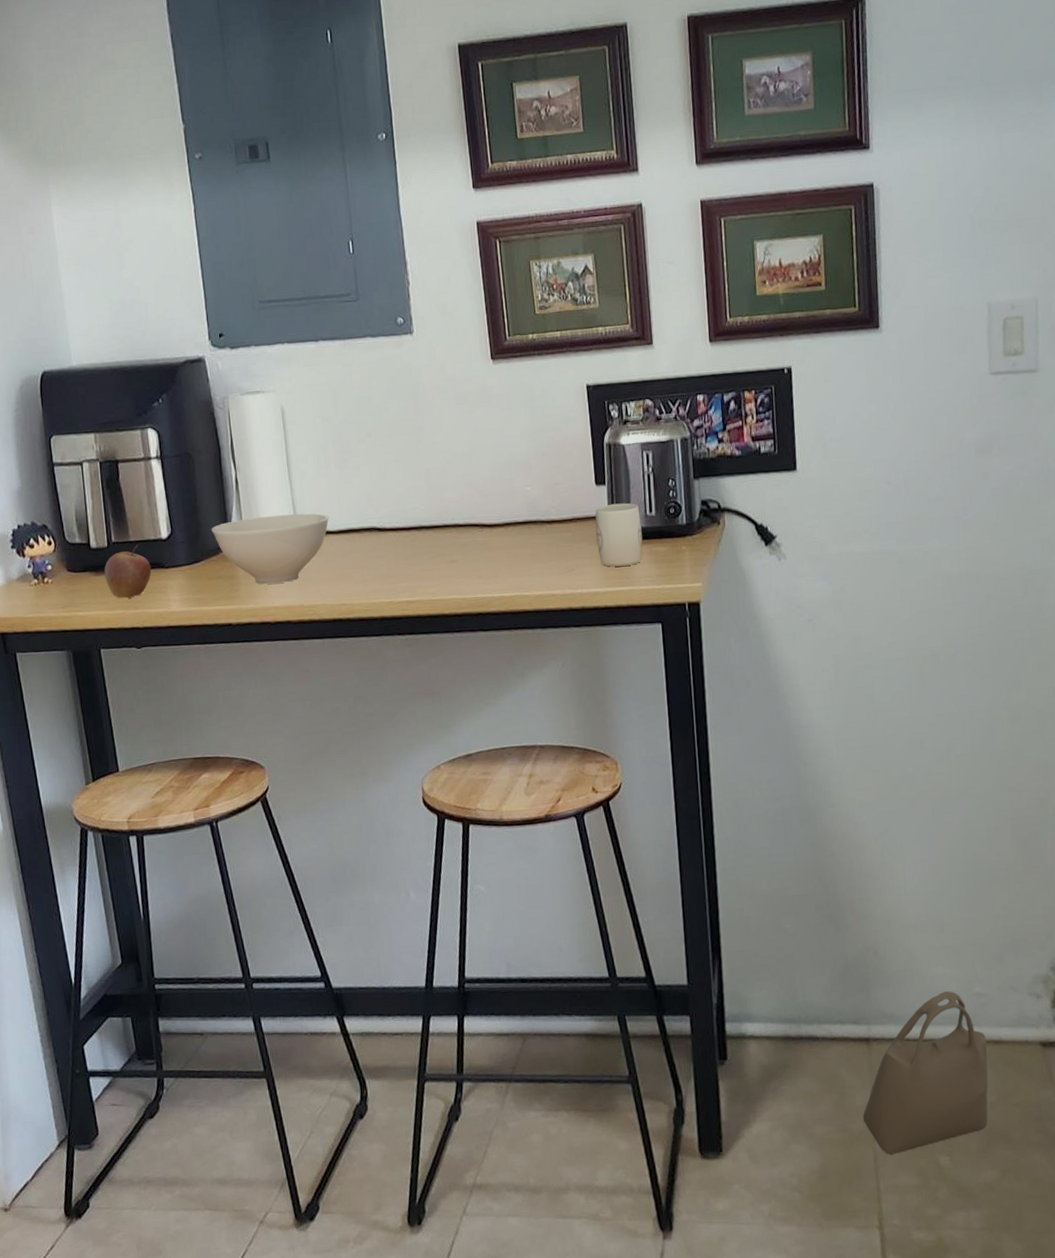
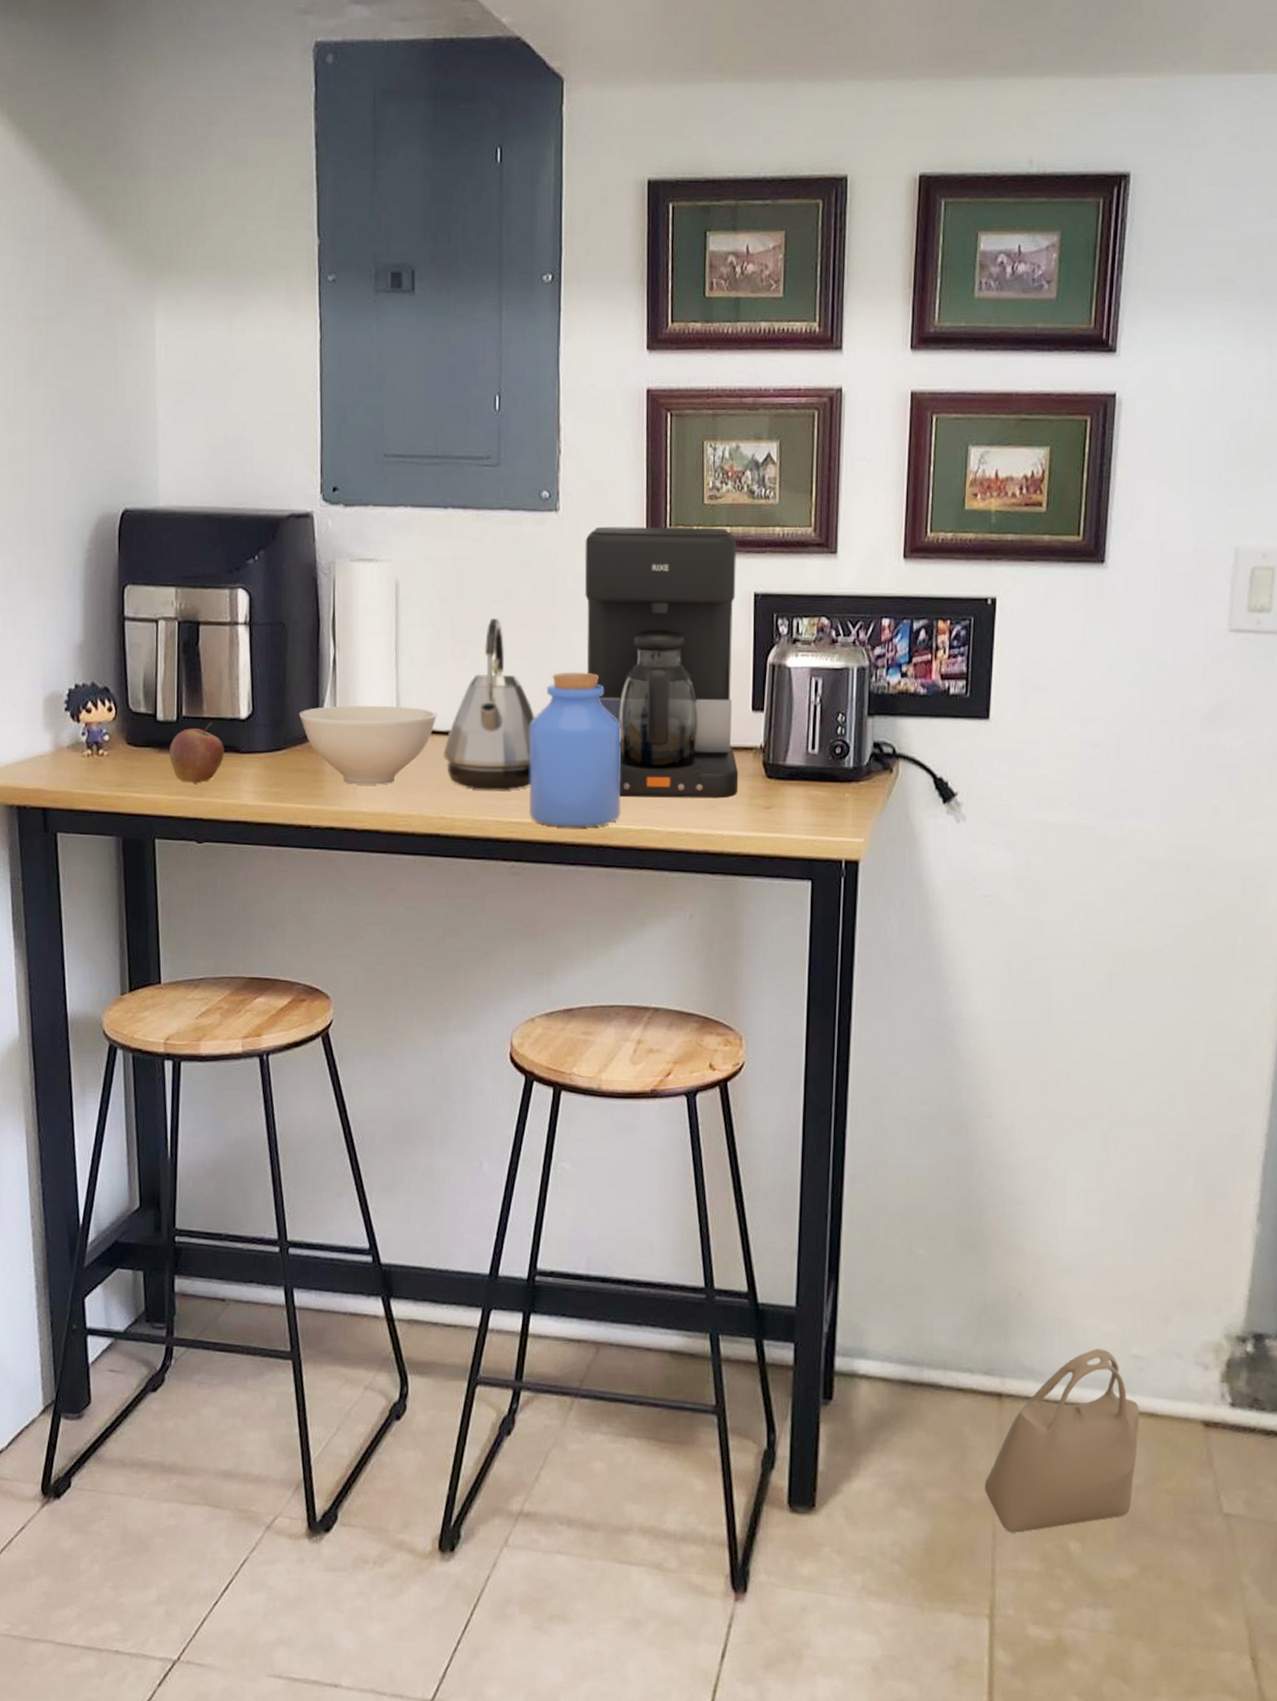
kettle: none [337,430,414,577] -> present [443,618,535,790]
jar: none [408,468,494,601] -> present [528,671,622,828]
coffee maker: none [438,333,591,570] -> present [584,526,739,799]
mug: present [595,503,643,567] -> none [746,735,801,809]

